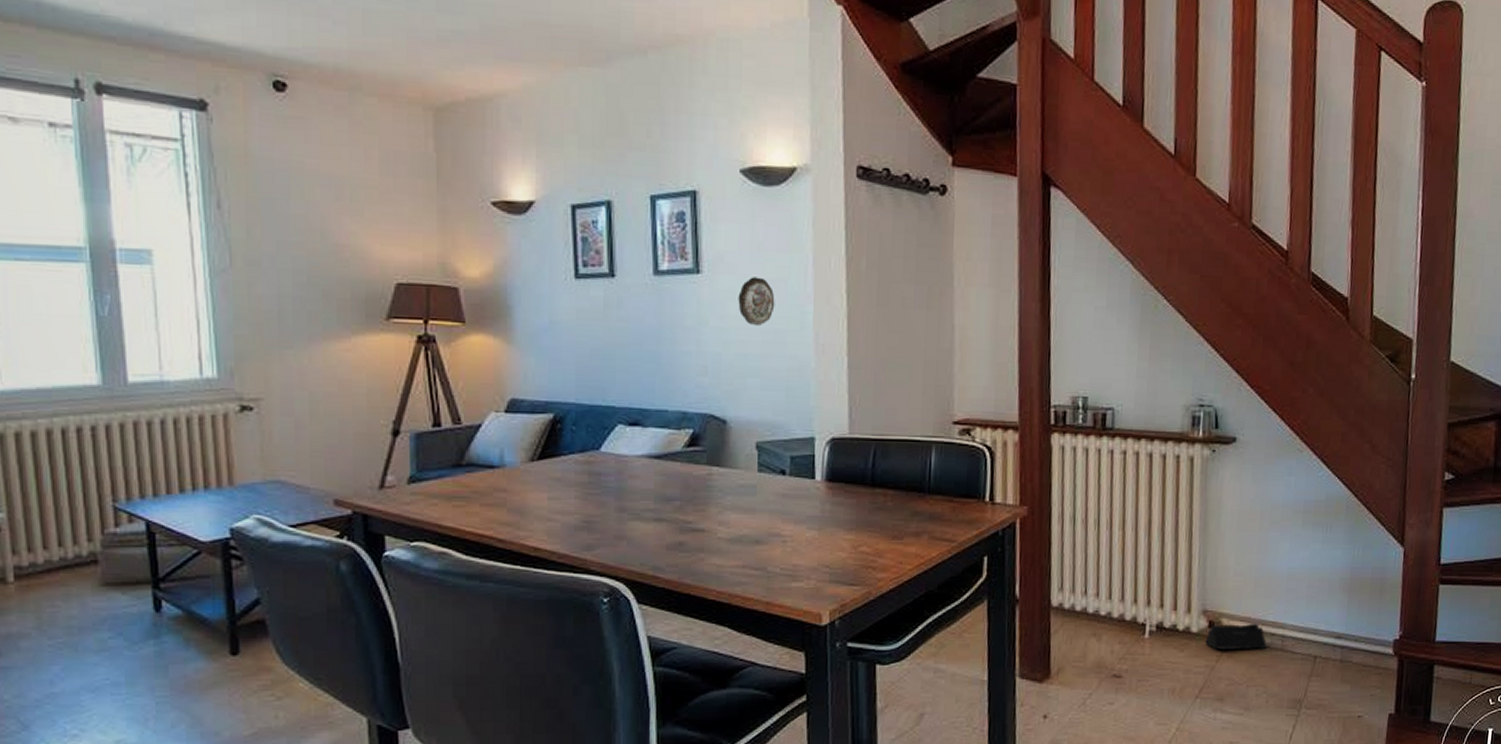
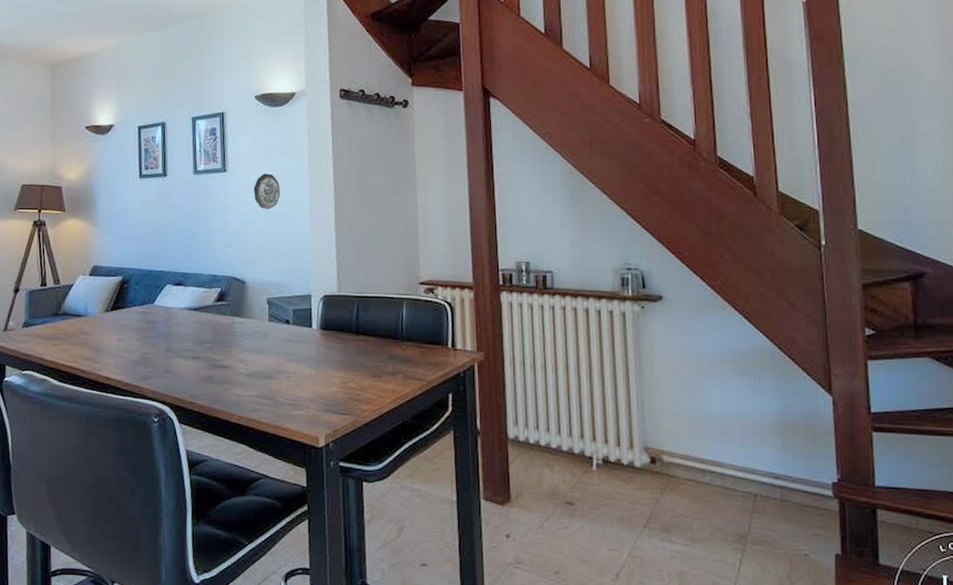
speaker: present [1205,623,1267,649] -> none [648,460,707,485]

